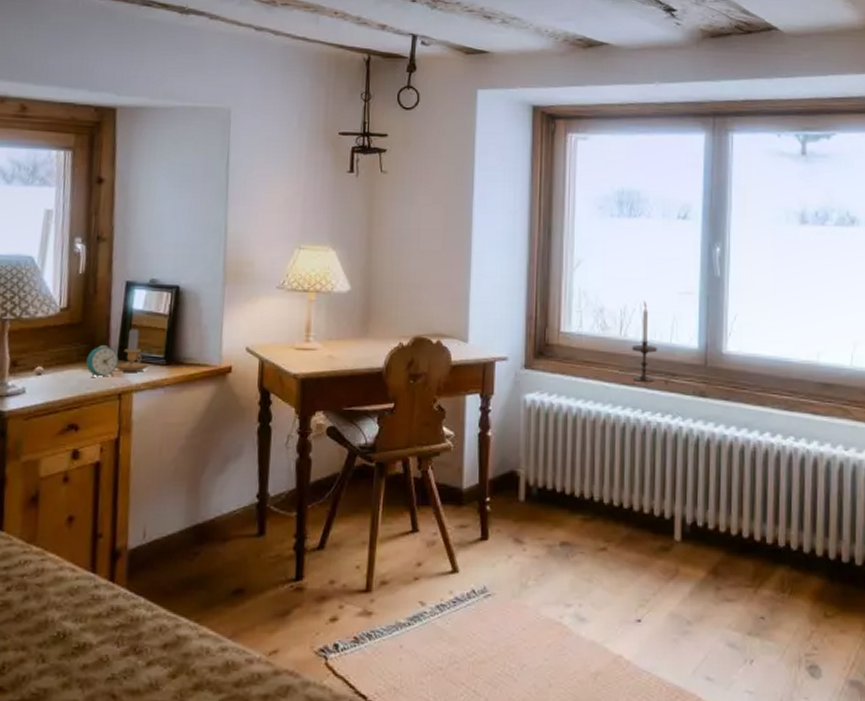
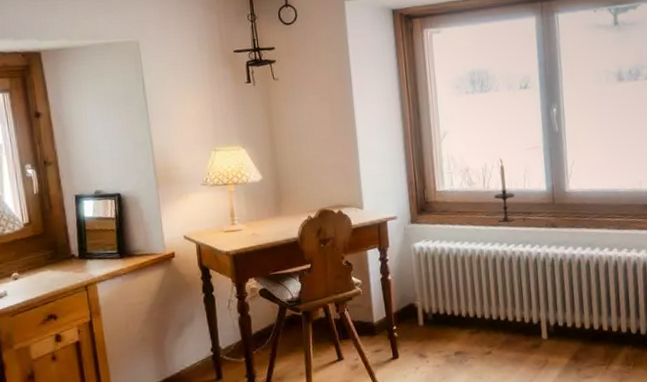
alarm clock: present [86,345,119,377] -> none [53,249,80,275]
candle: present [115,327,150,372] -> none [78,231,107,268]

